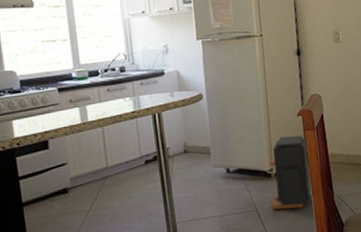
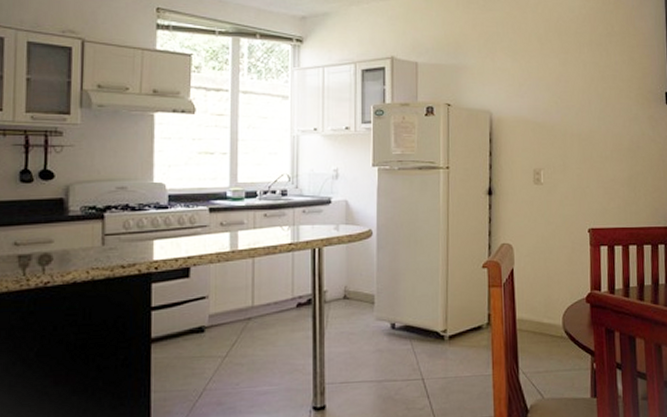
trash can: present [269,135,312,210] -> none [441,291,492,383]

